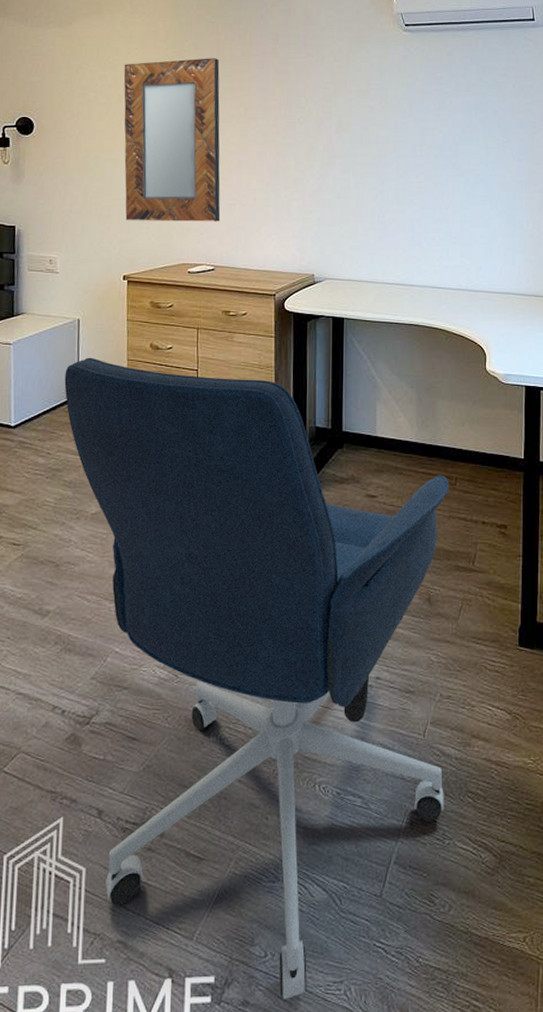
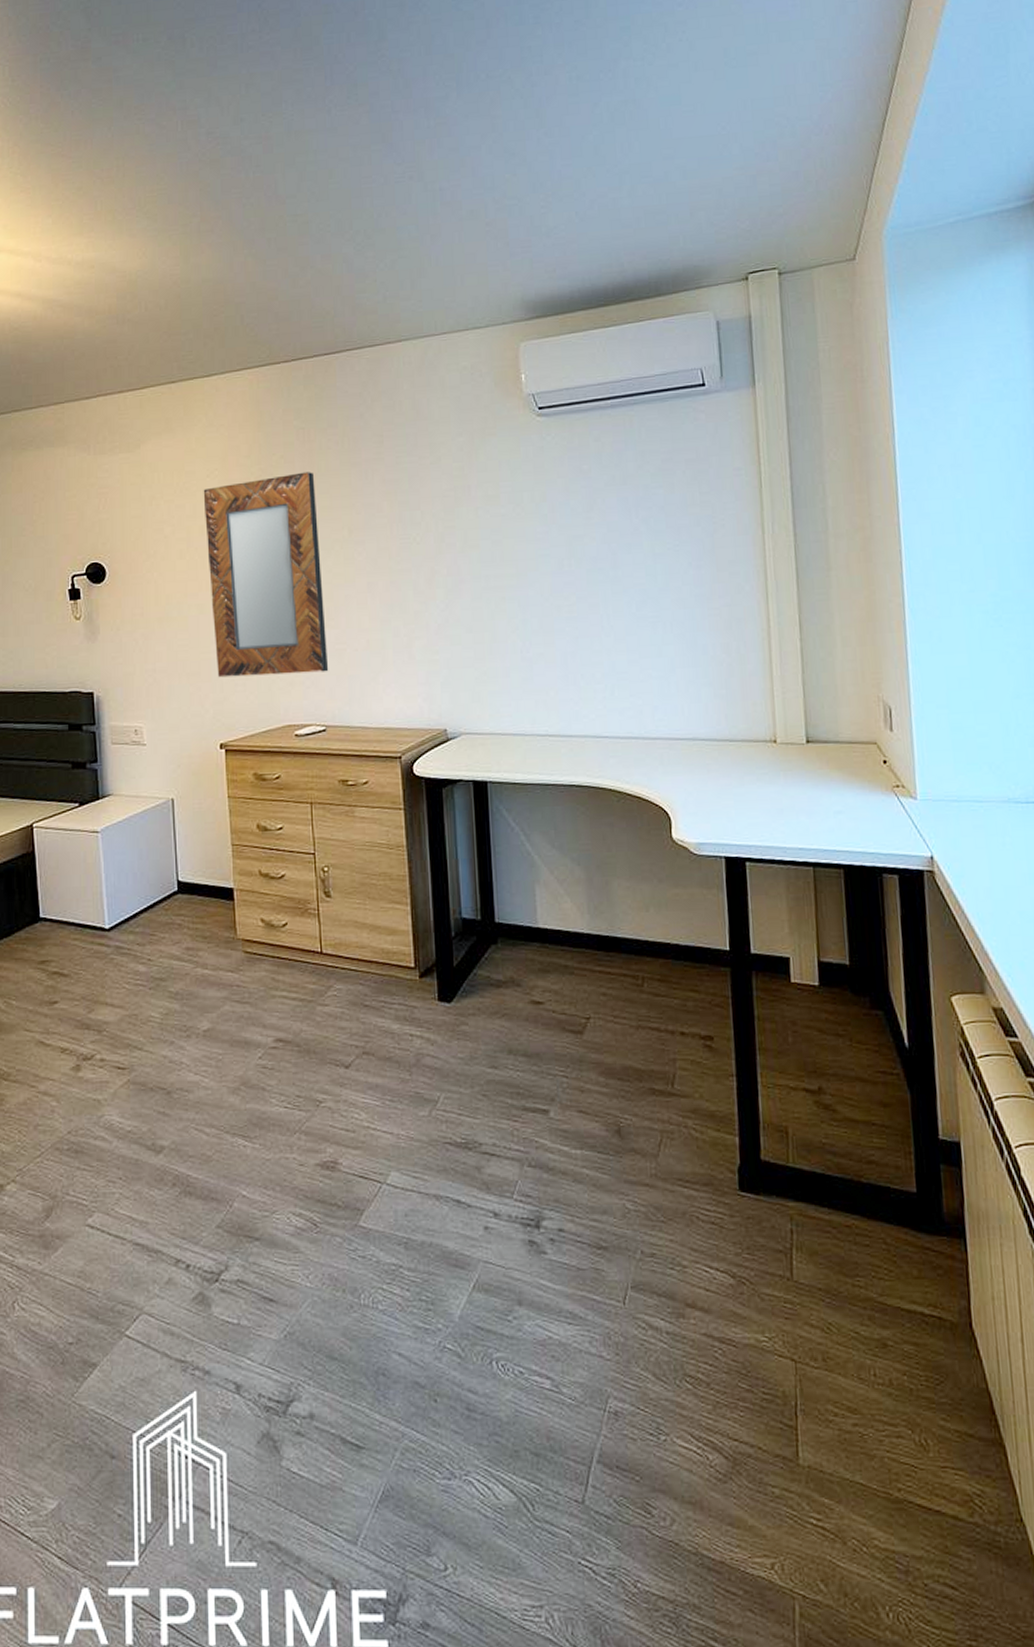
office chair: present [64,357,449,999] -> none [161,843,656,1624]

